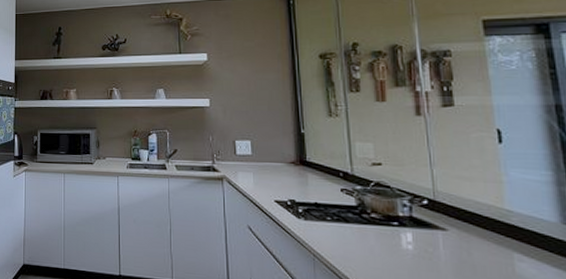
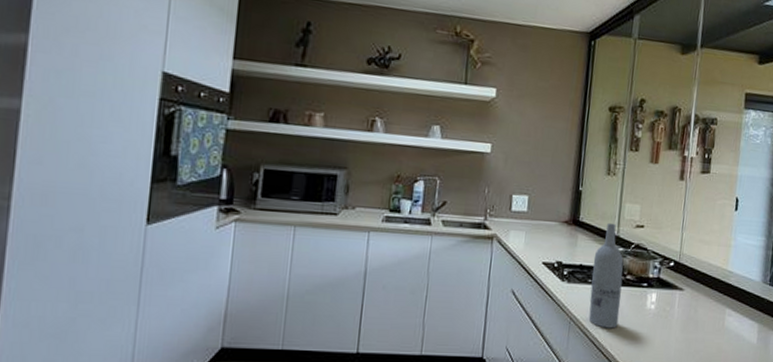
wine bottle: none [329,161,370,268] -> present [588,222,624,329]

